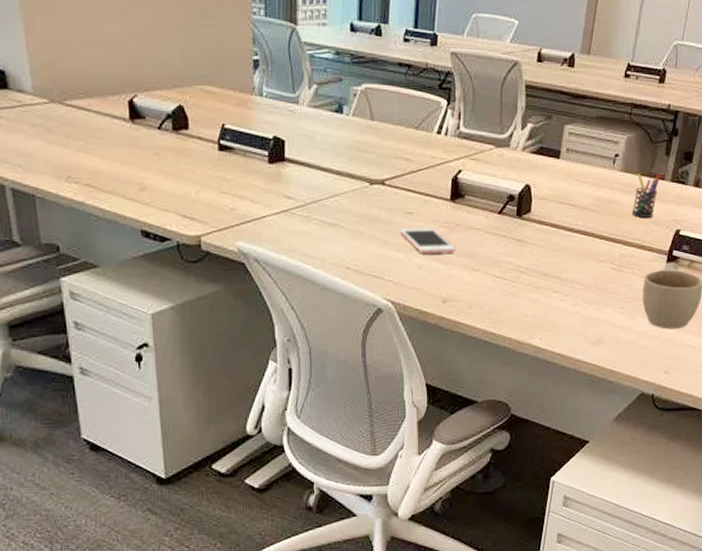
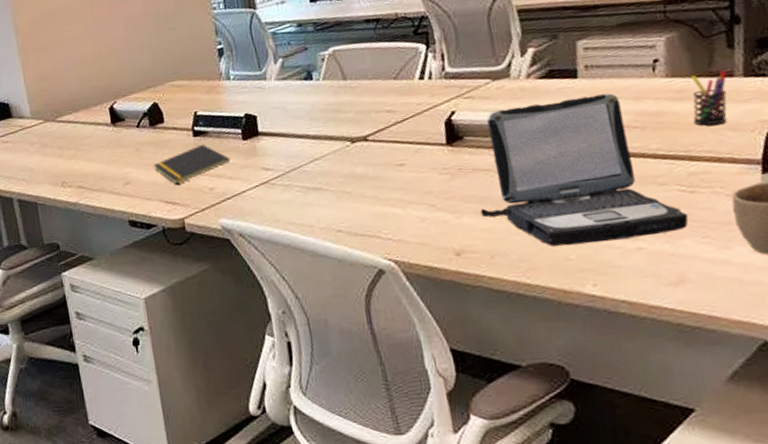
notepad: none [172,160,253,199] -> present [152,144,230,185]
cell phone: present [400,227,455,254] -> none [392,176,462,206]
laptop: none [468,175,613,304] -> present [480,93,689,246]

